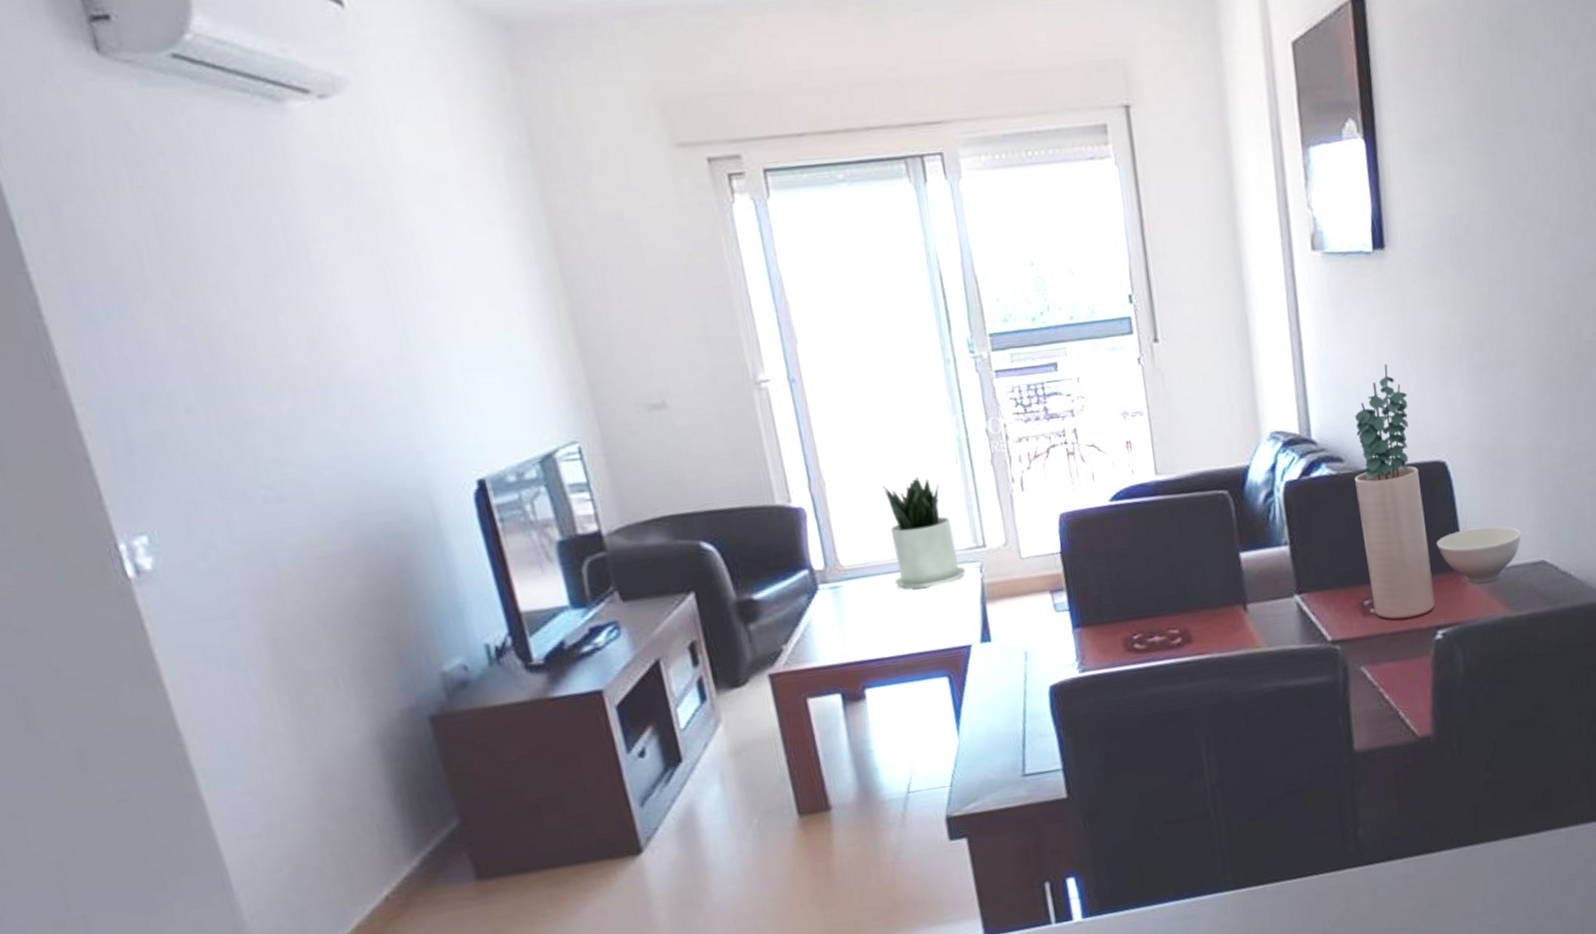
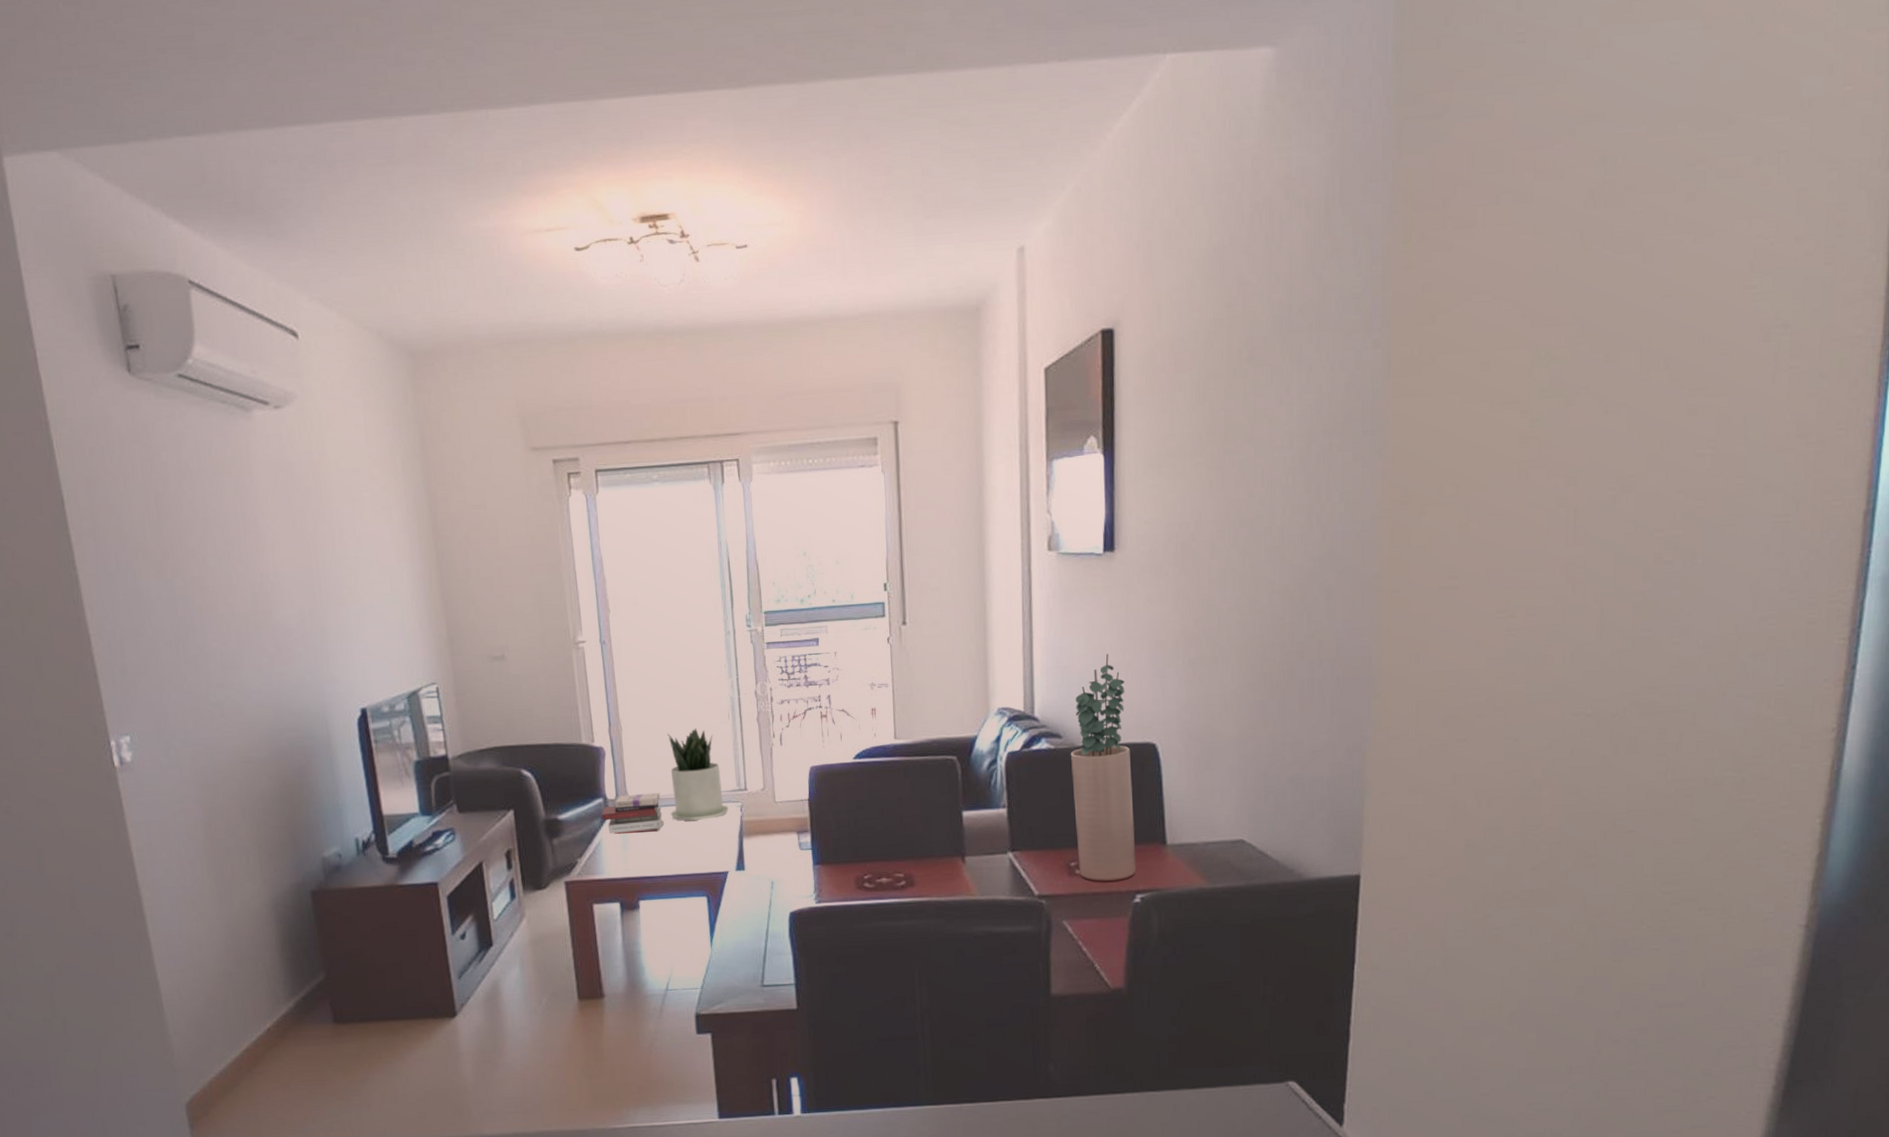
books: none [807,557,888,612] -> present [601,792,664,834]
bowl: present [1436,526,1522,584] -> none [1141,804,1223,856]

